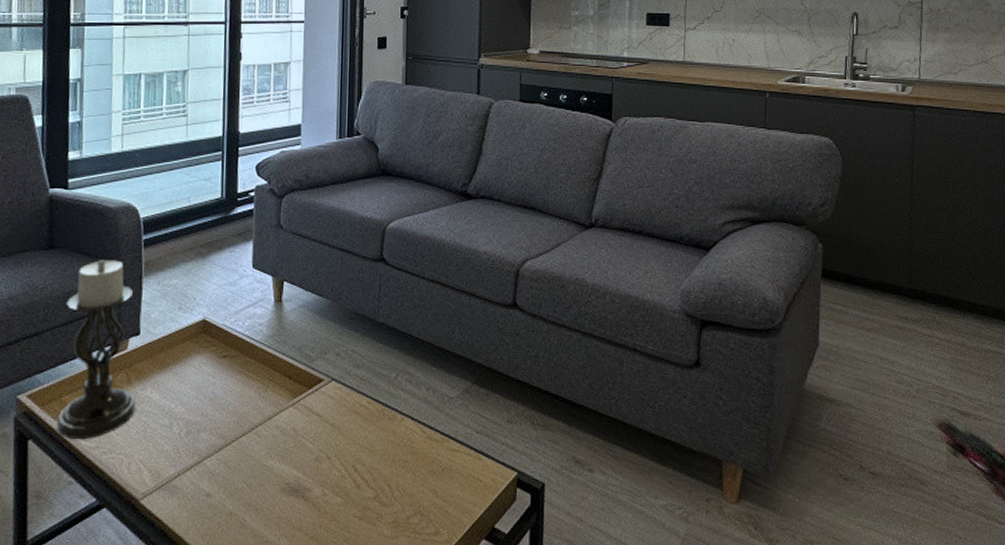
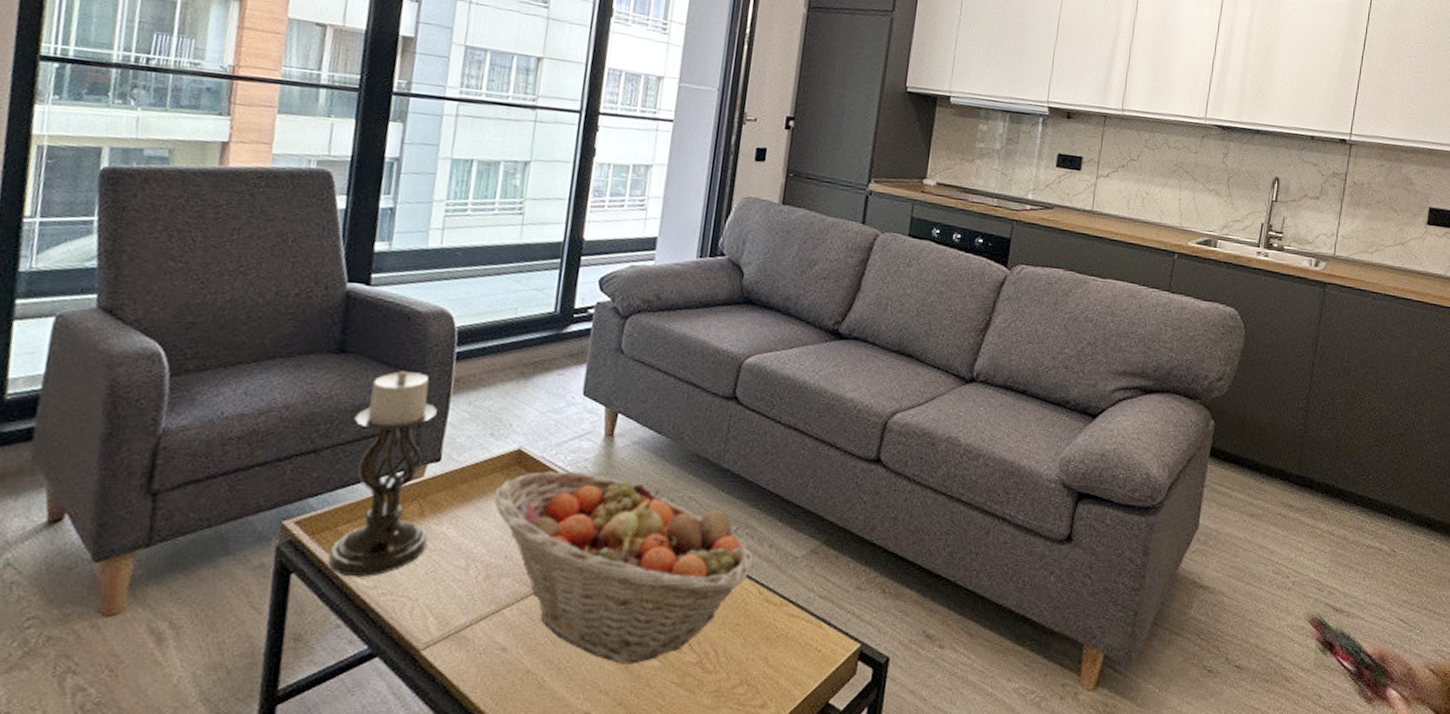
fruit basket: none [188,334,415,502] -> present [494,470,754,664]

